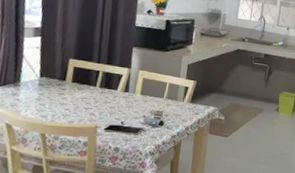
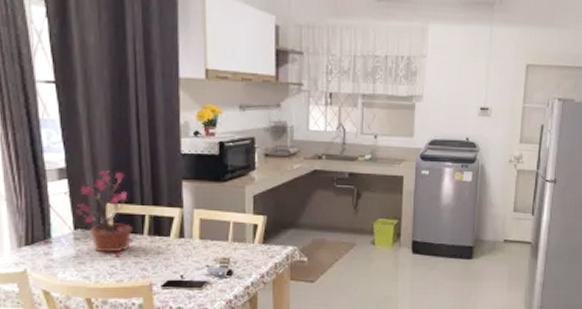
potted plant: none [42,32,88,103] -> present [74,169,134,257]

